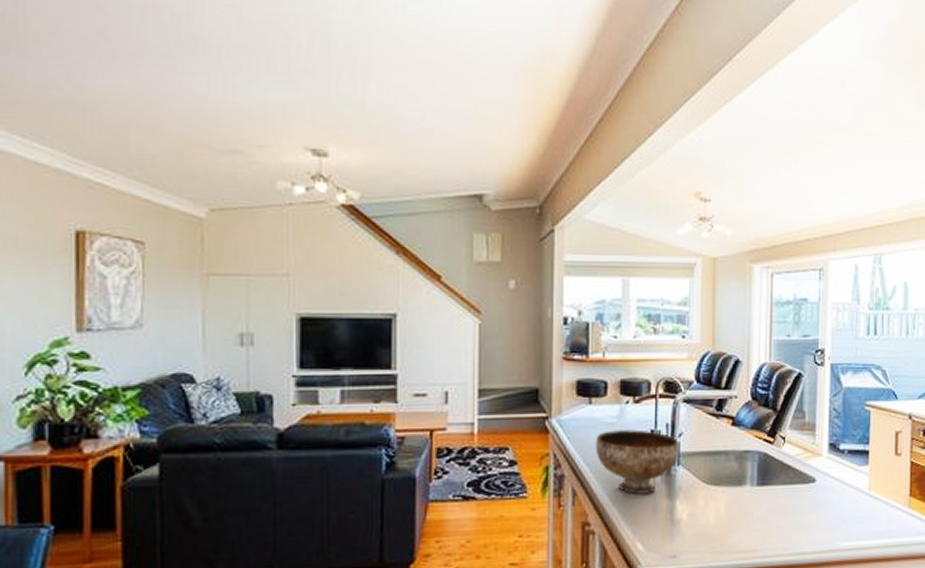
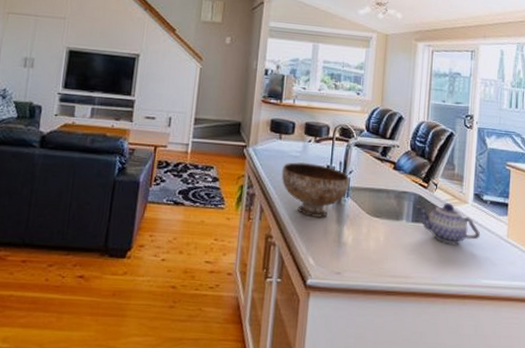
teapot: none [761,457,838,507] -> present [416,202,481,245]

